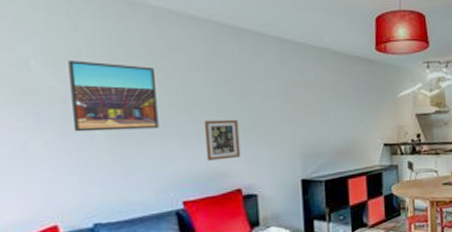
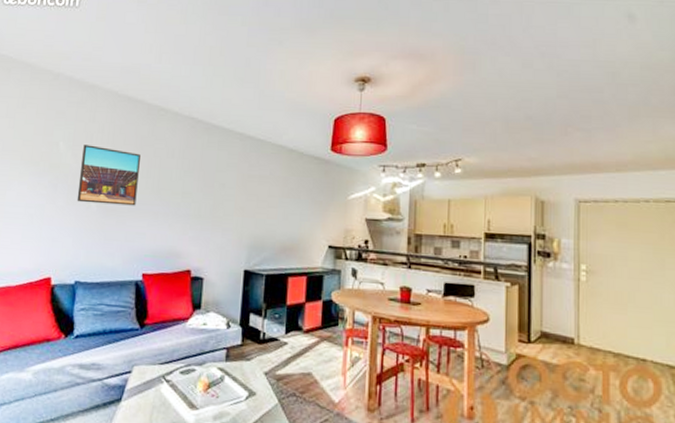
picture frame: present [204,119,241,161] -> none [167,203,198,241]

